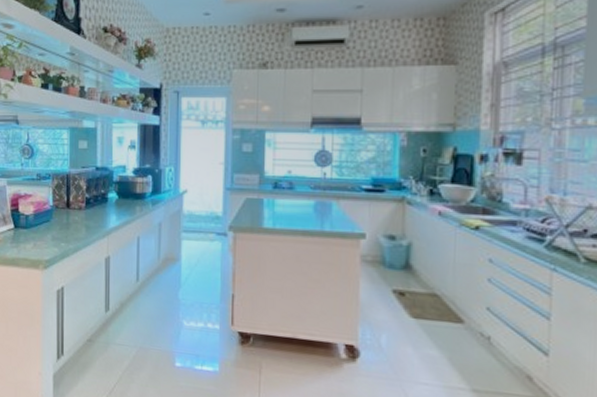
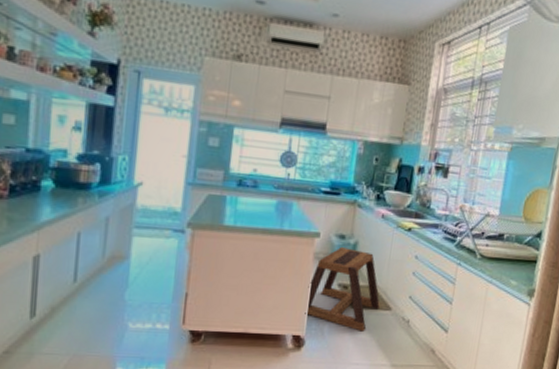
stool: none [356,249,448,347] -> present [305,247,380,332]

